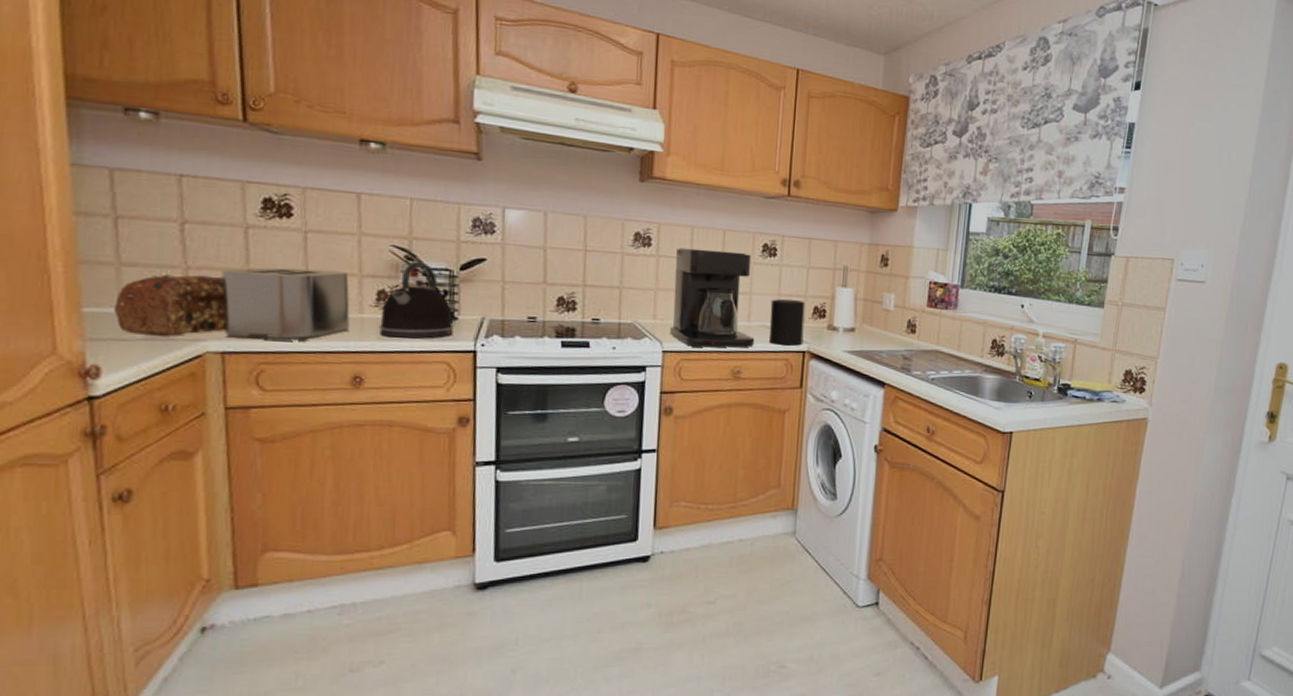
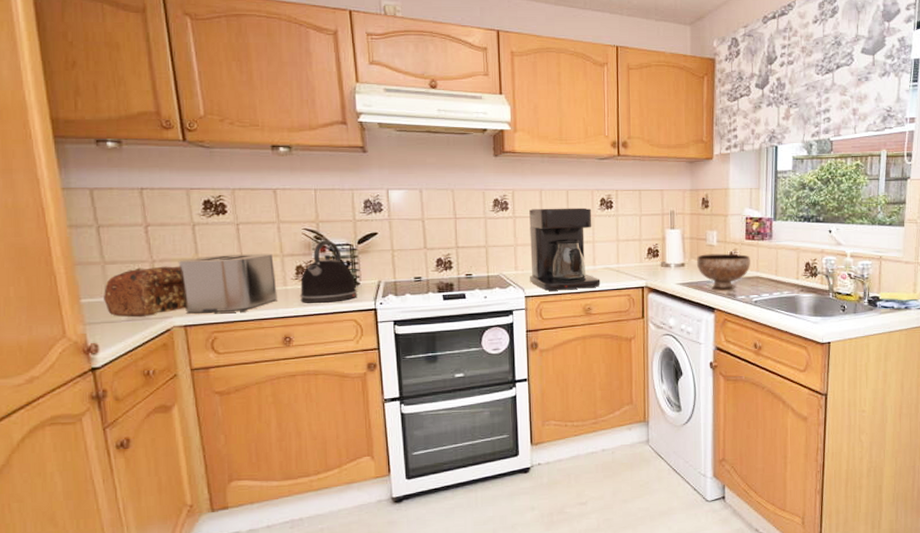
pen holder: present [769,299,806,346] -> none [611,243,641,283]
bowl: none [868,319,931,364] -> present [696,253,750,291]

